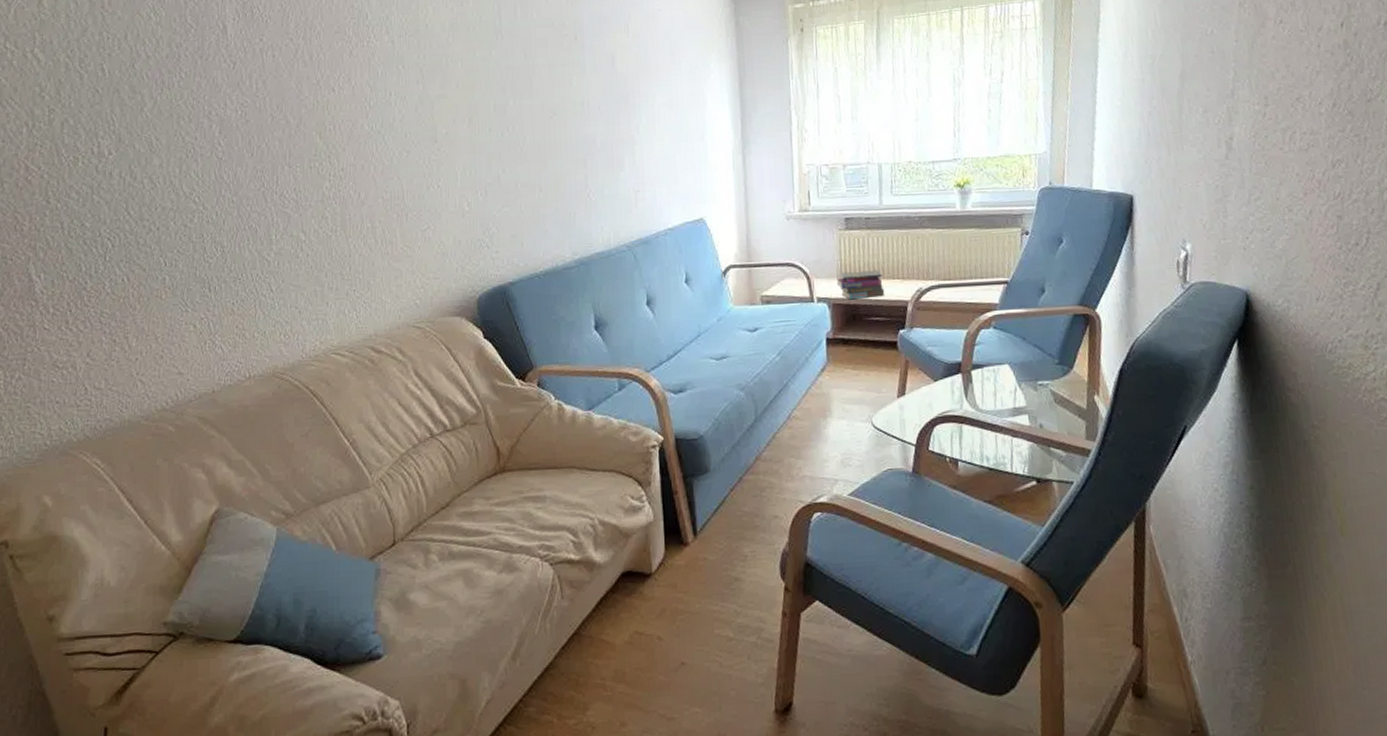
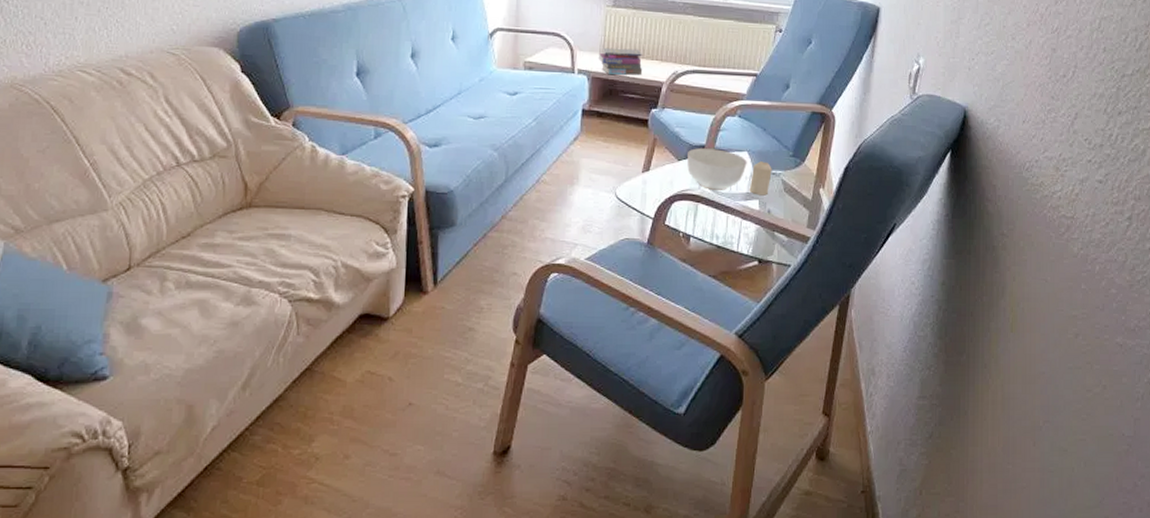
bowl: none [943,364,1010,410] -> present [687,147,747,191]
candle: none [1015,373,1039,410] -> present [749,161,772,196]

